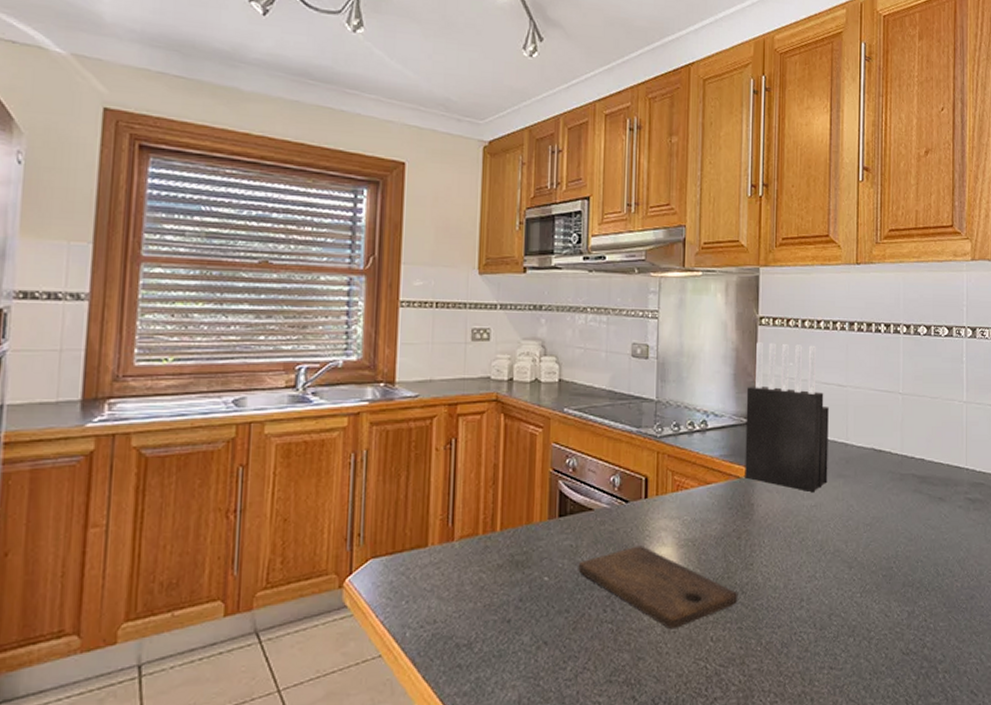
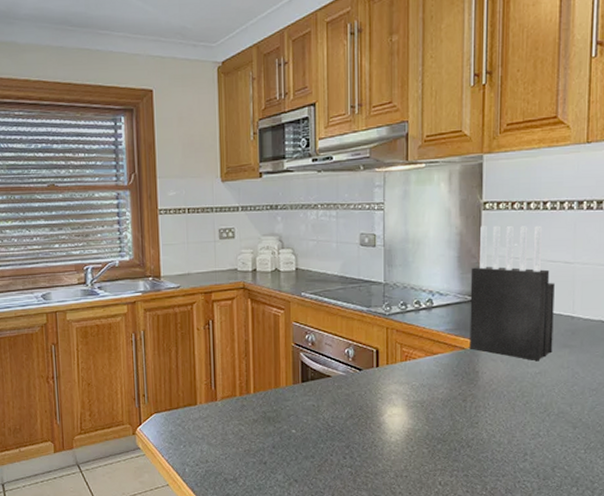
cutting board: present [578,545,738,630] -> none [320,406,464,475]

